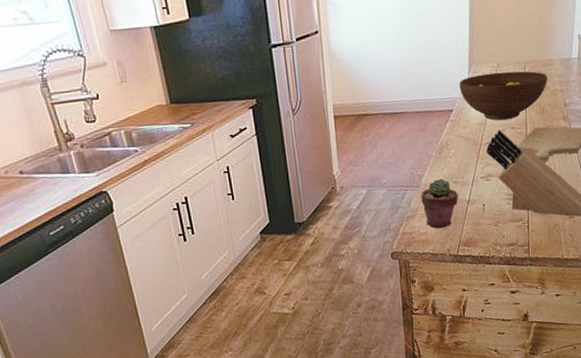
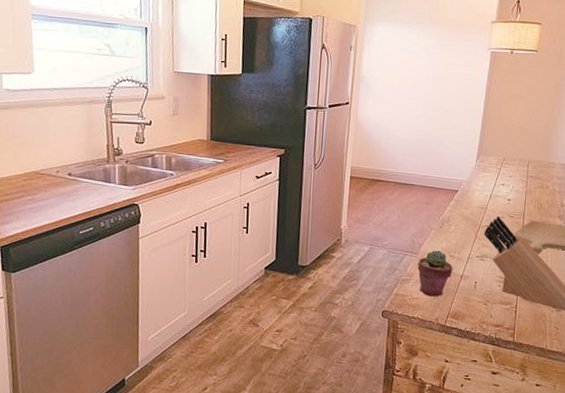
fruit bowl: present [459,71,548,120] -> none [466,164,549,208]

